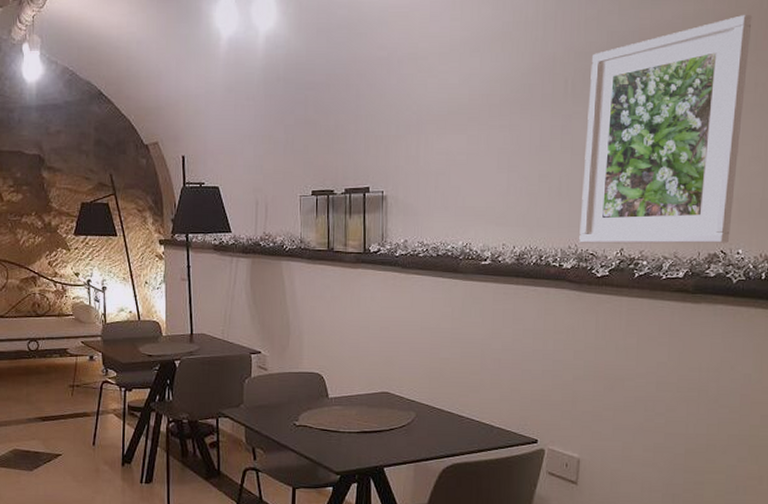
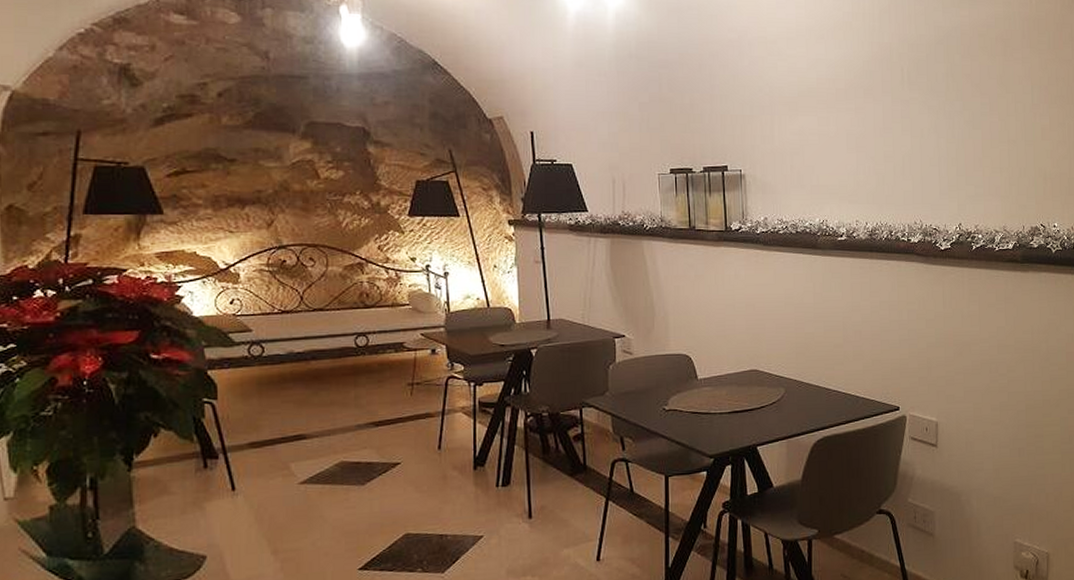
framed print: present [579,14,752,244] -> none [922,17,1050,219]

